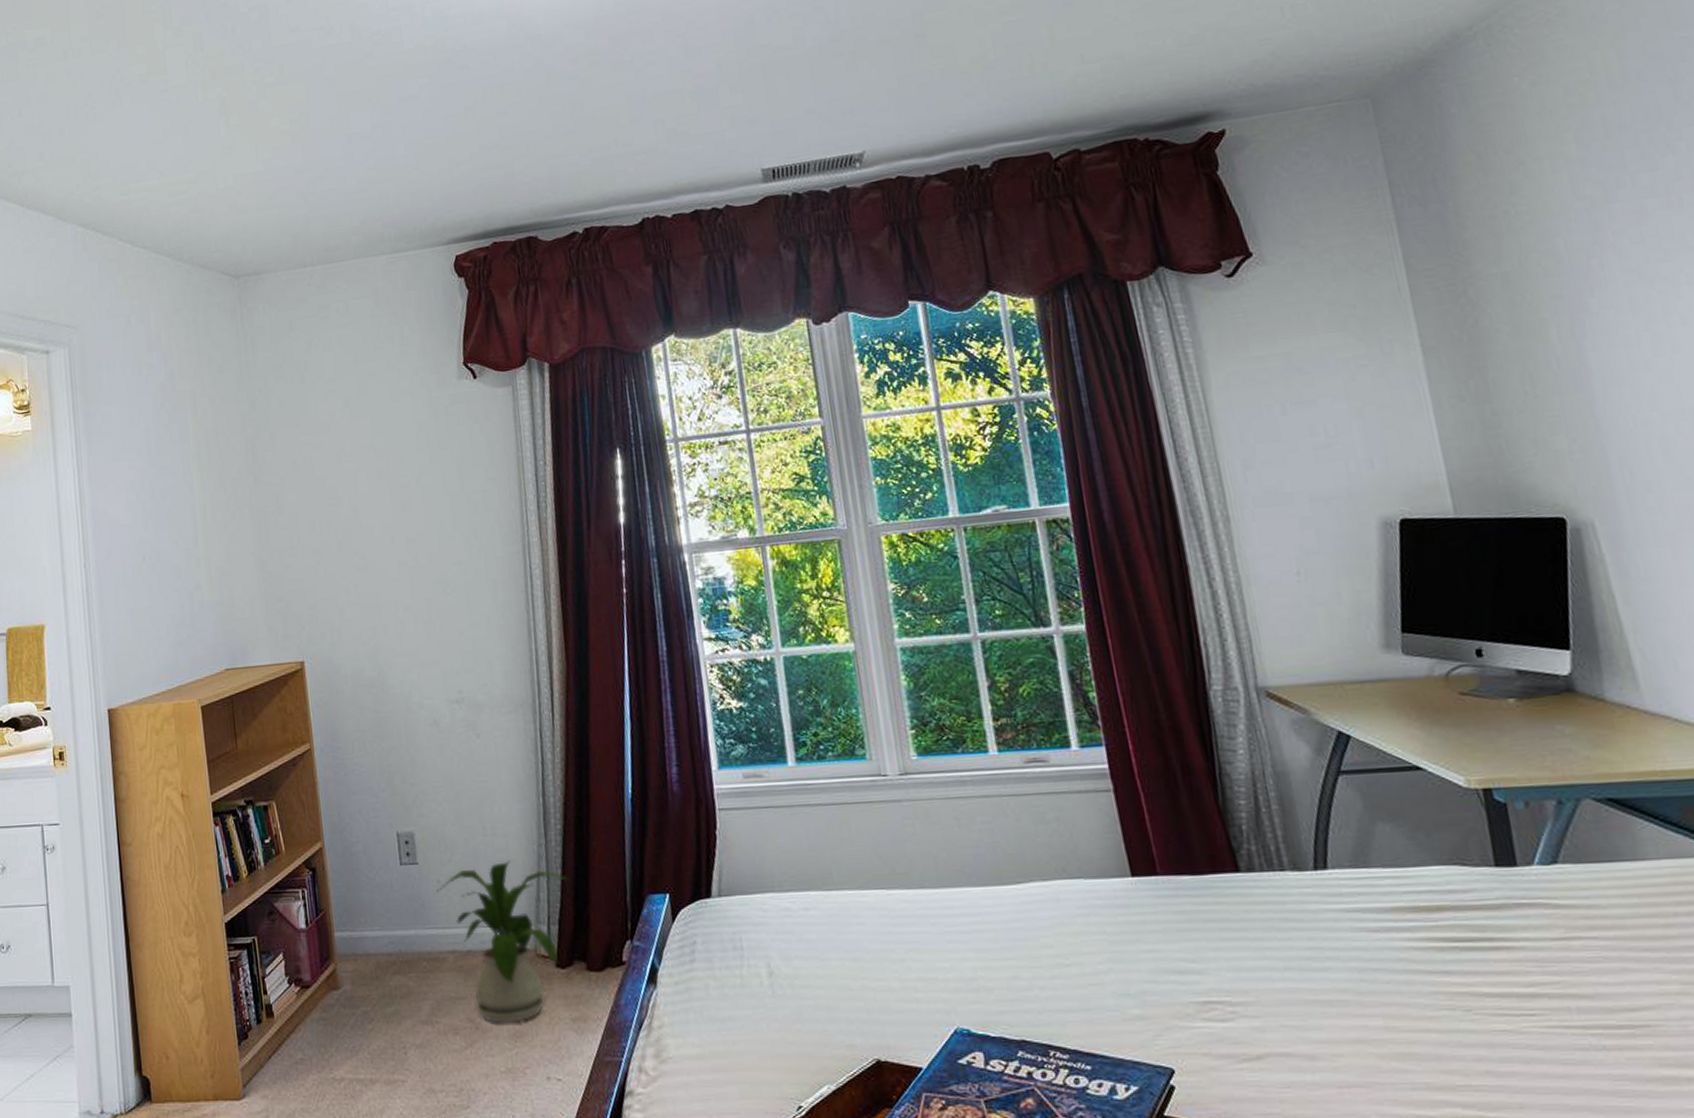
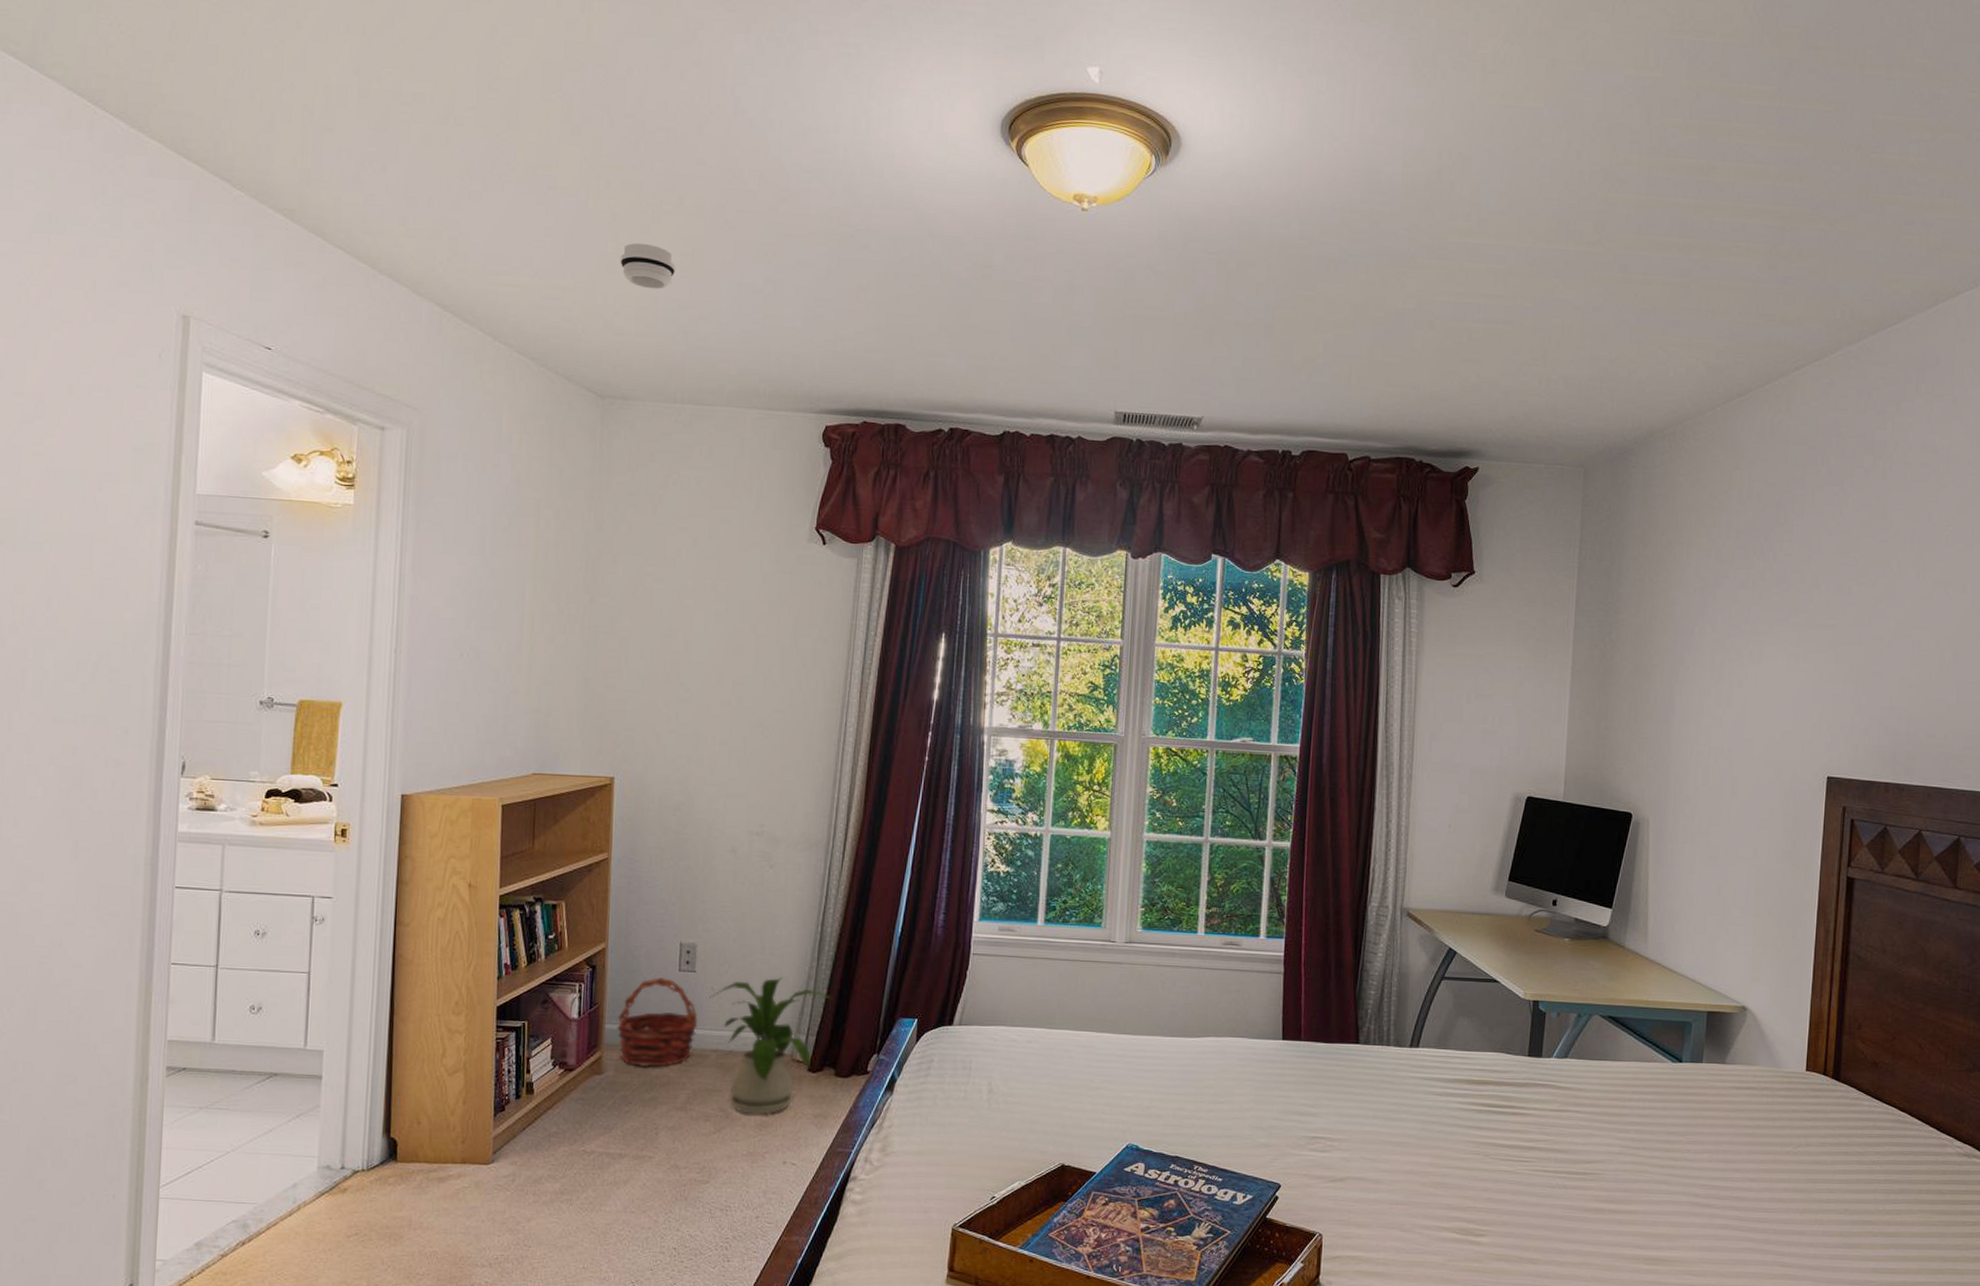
smoke detector: none [234,119,287,163] -> present [620,243,676,290]
basket: none [345,874,430,978] -> present [616,977,698,1067]

